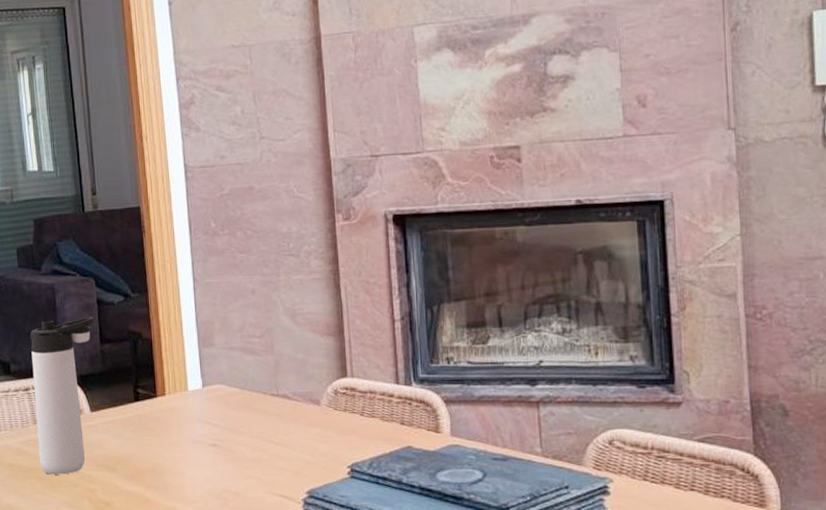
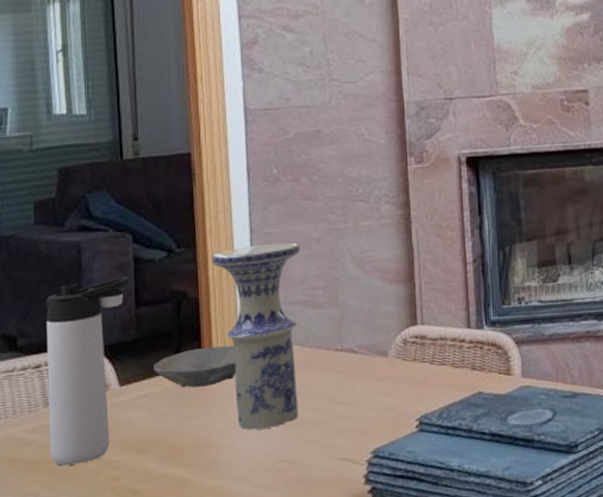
bowl: none [117,384,186,418] -> present [153,345,236,388]
vase: none [161,292,241,461] -> present [212,242,300,430]

